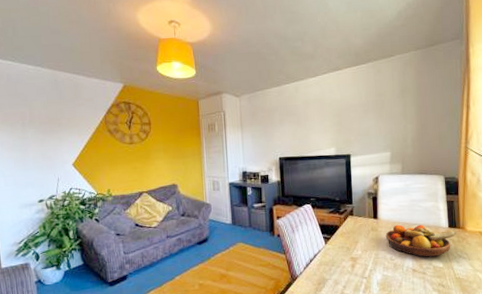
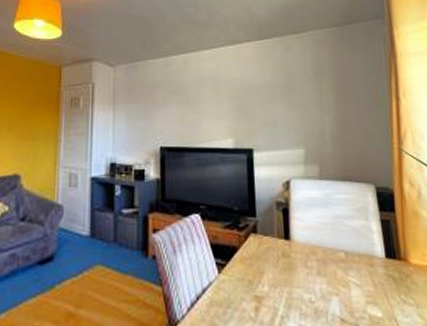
fruit bowl: present [385,224,457,257] -> none [301,250,398,301]

